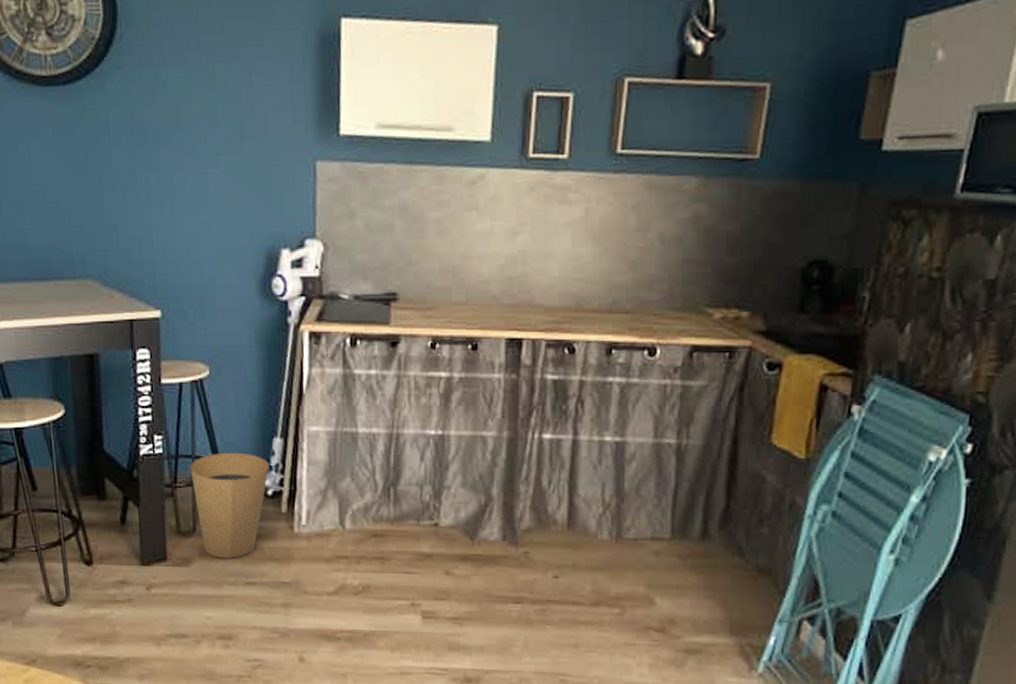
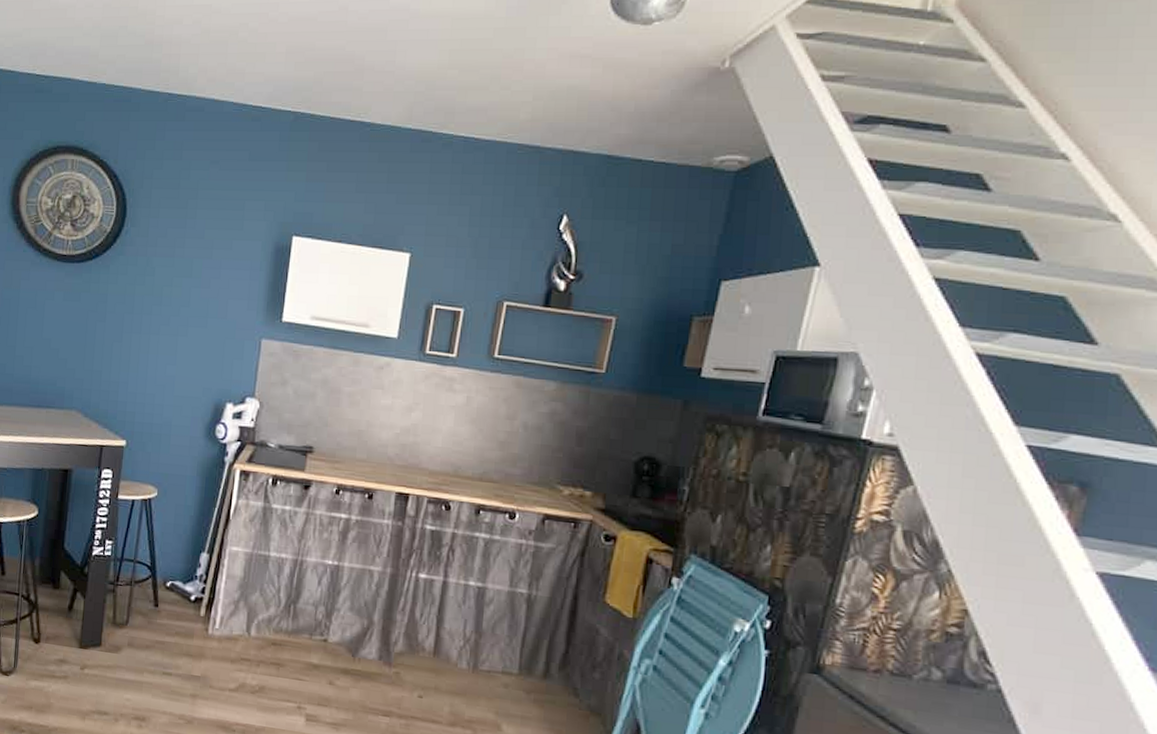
trash can: present [190,452,269,559] -> none [130,560,195,651]

